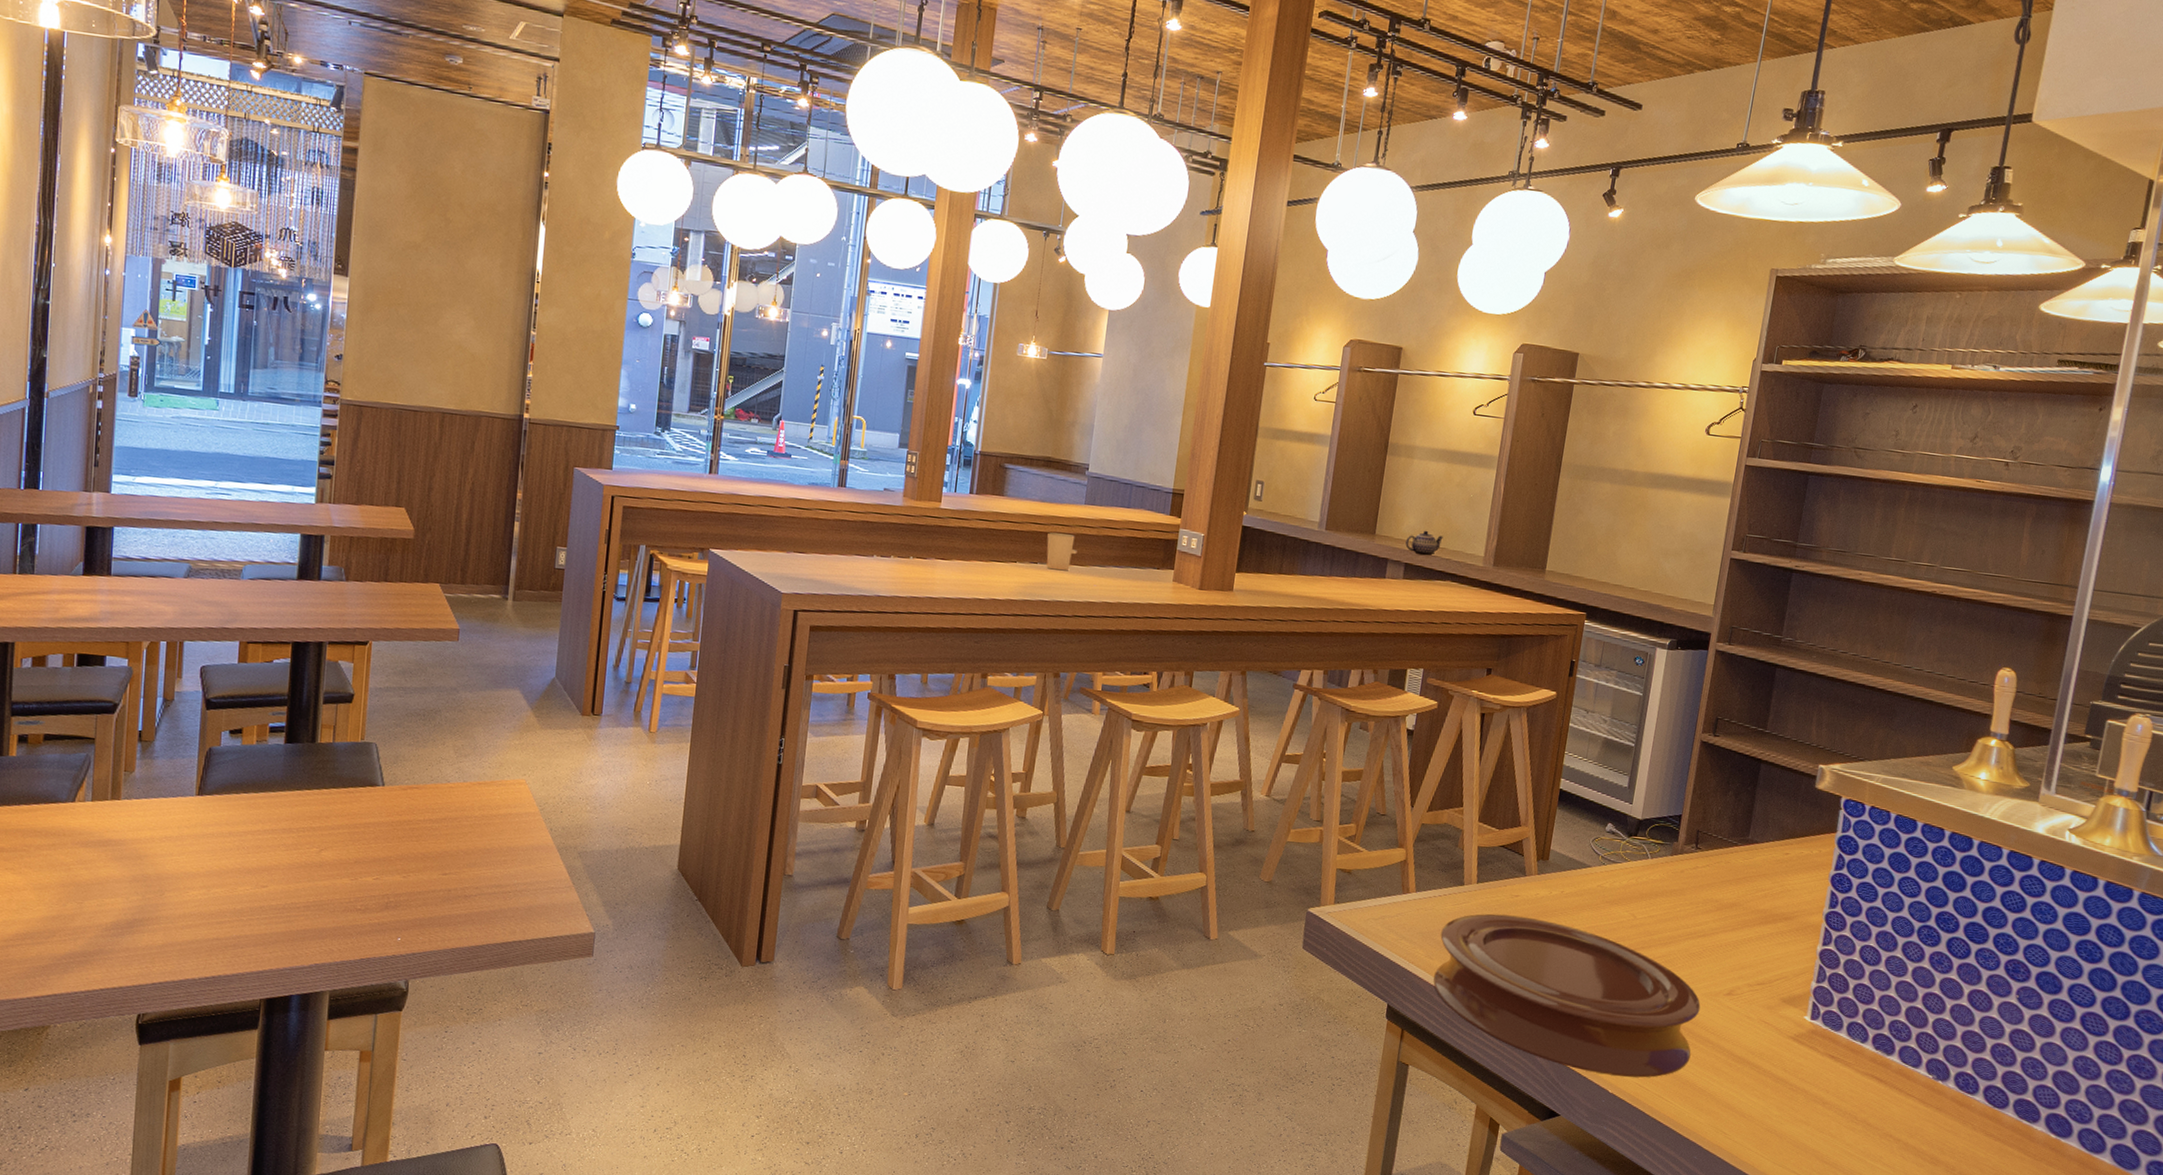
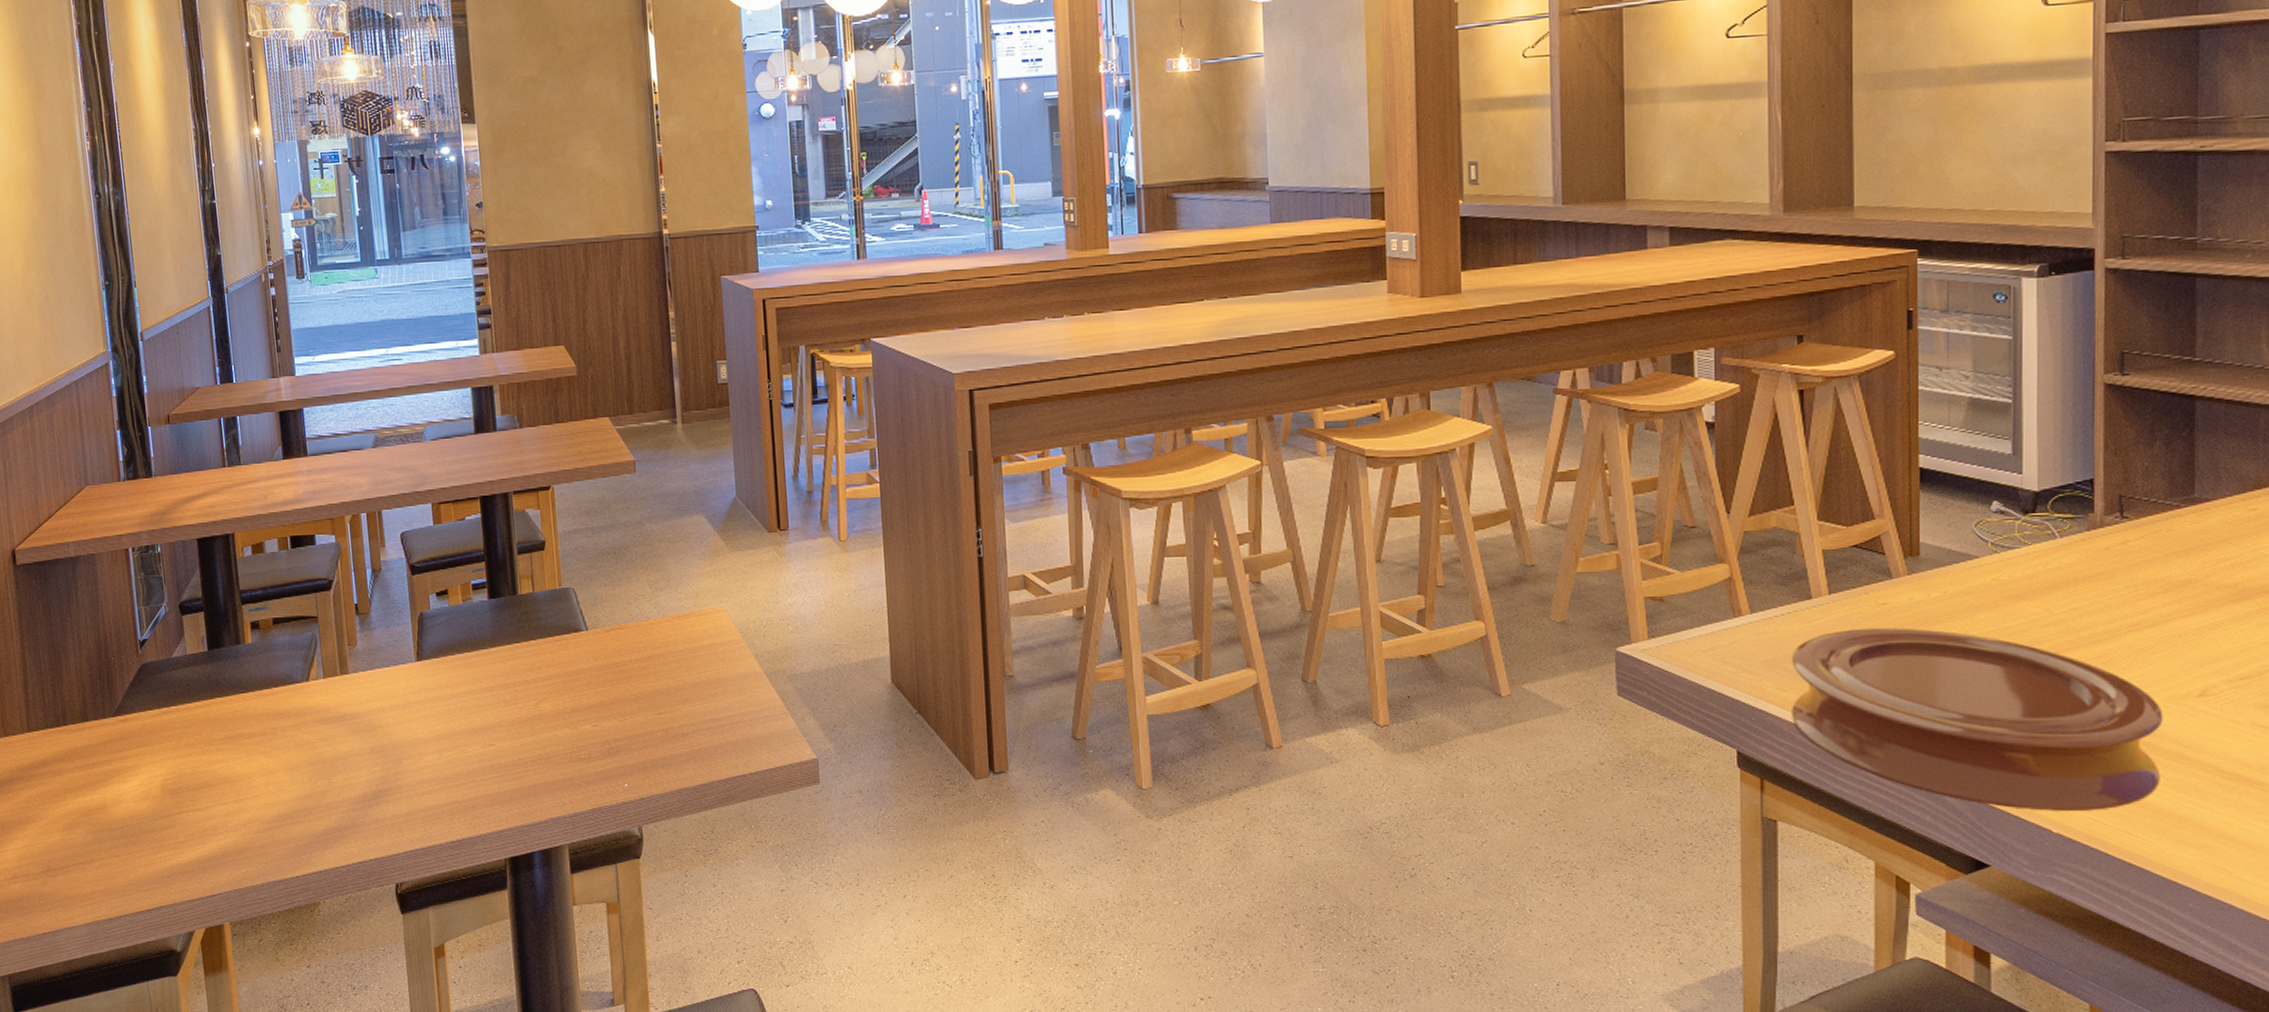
cup: present [1046,532,1077,571] -> none [1234,259,1271,302]
teapot: present [1405,530,1443,556] -> none [1666,184,1713,215]

